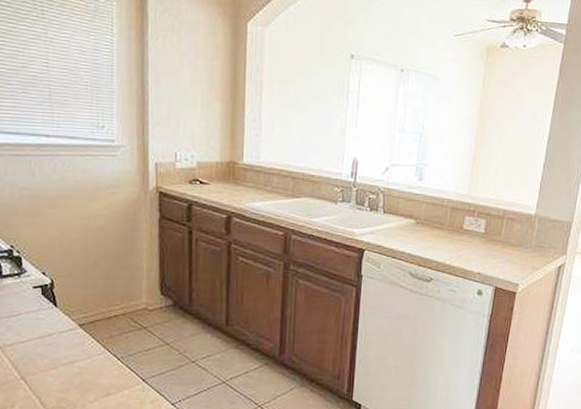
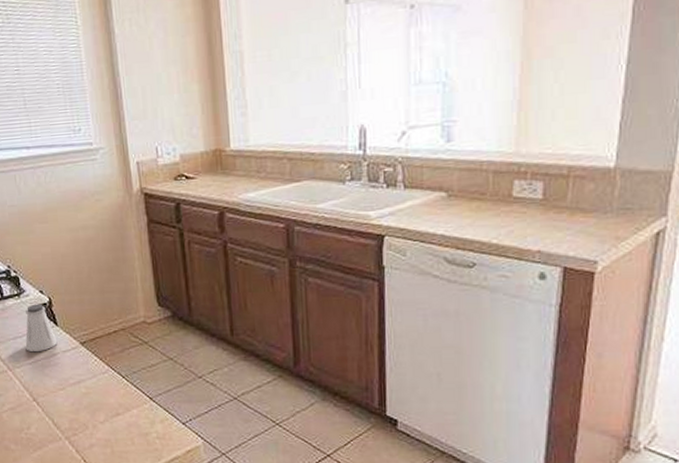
saltshaker: none [19,284,55,332] -> present [25,304,58,353]

